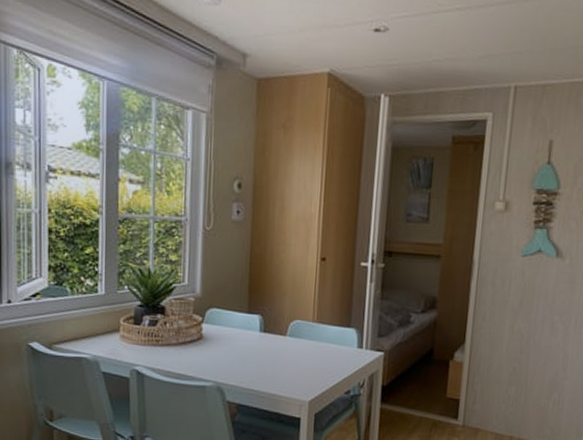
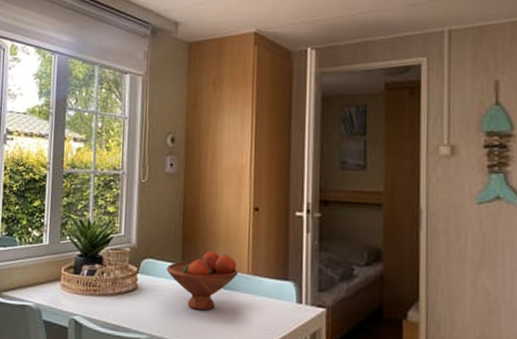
fruit bowl: none [232,300,304,358] -> present [166,251,239,311]

